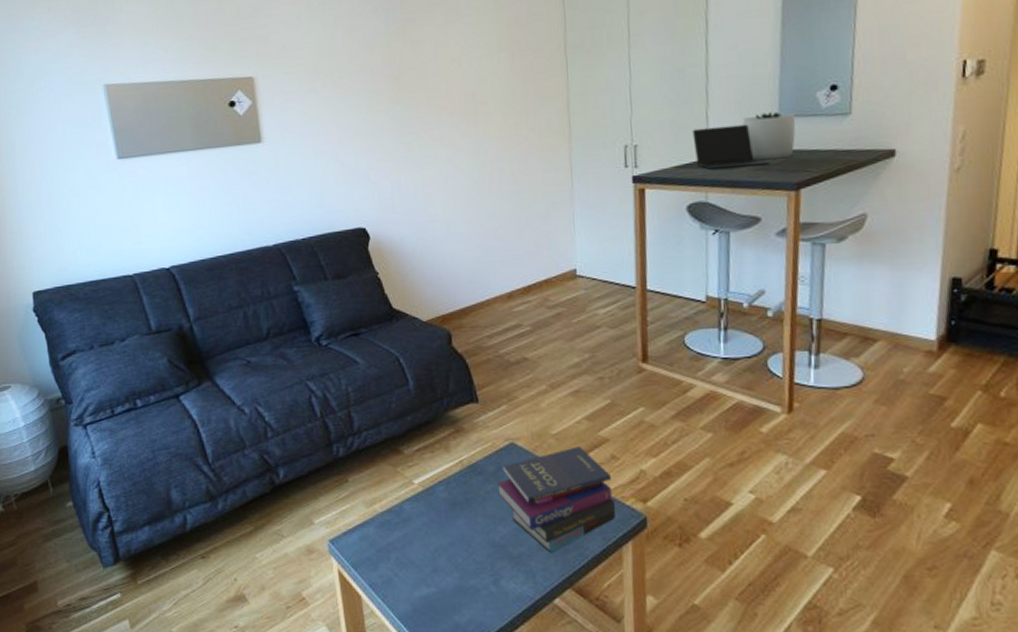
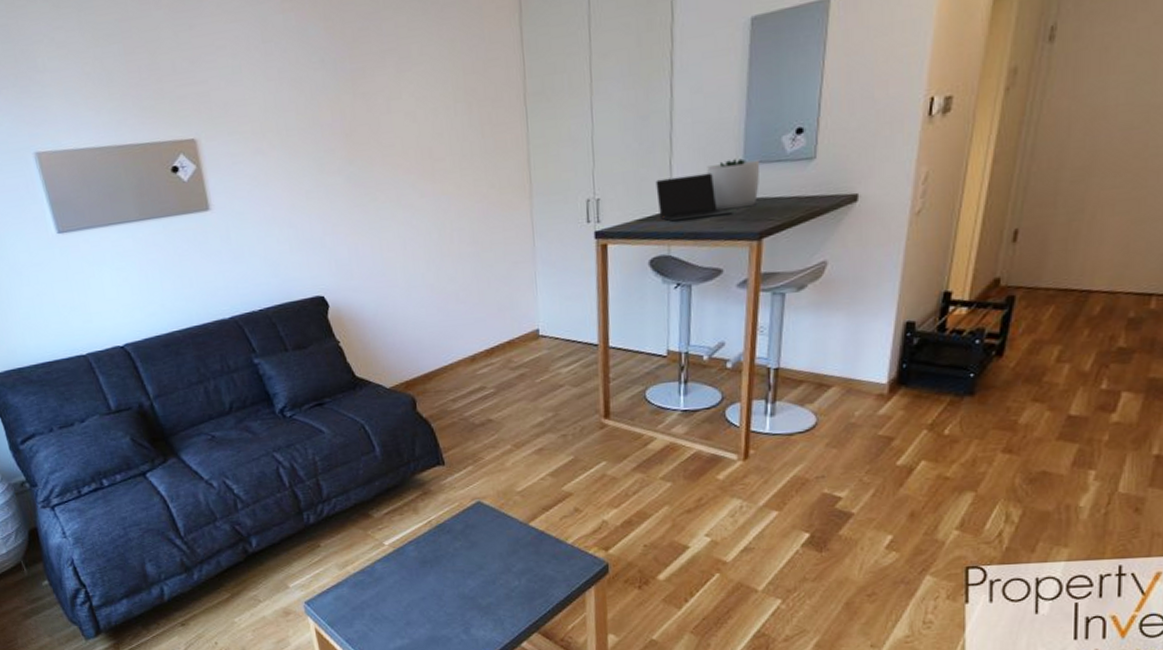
books: present [497,446,616,553] -> none [465,501,579,601]

